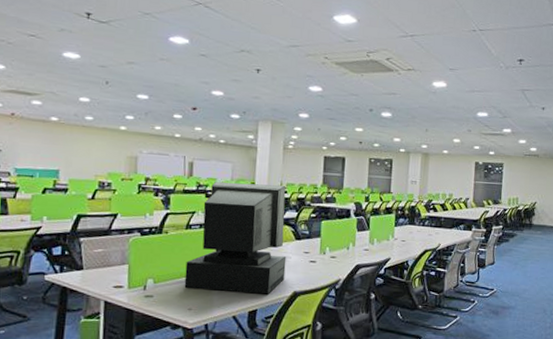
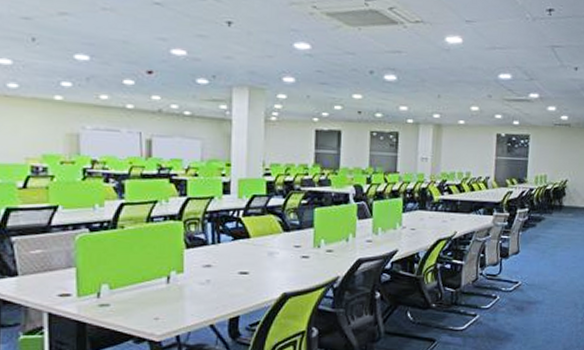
computer: present [184,181,287,294] -> none [148,163,273,298]

